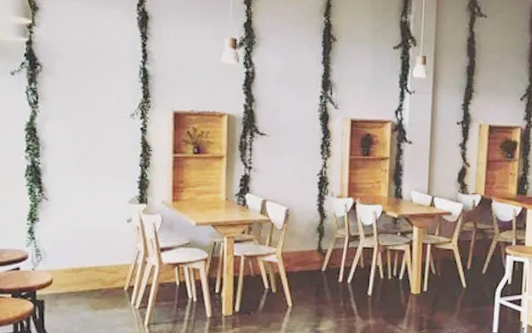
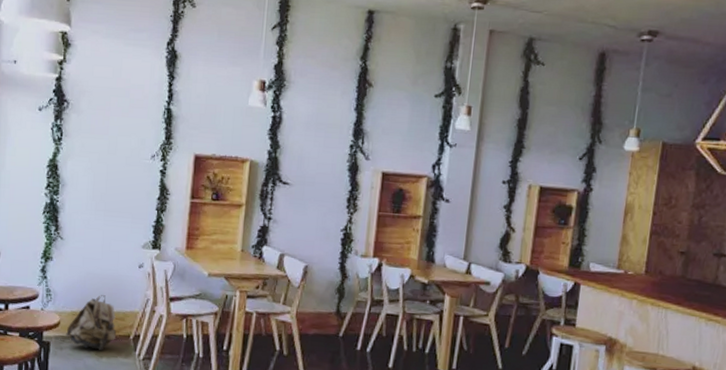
backpack: none [60,251,111,303] -> present [66,295,117,350]

